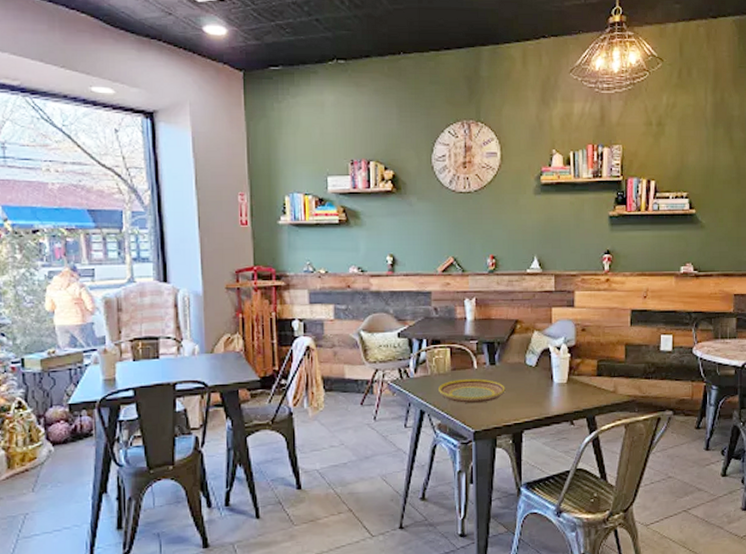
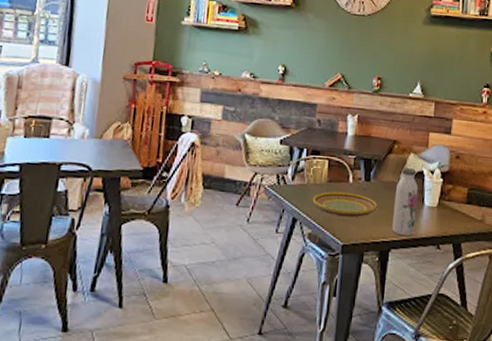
water bottle: none [522,347,547,416] -> present [392,168,419,236]

